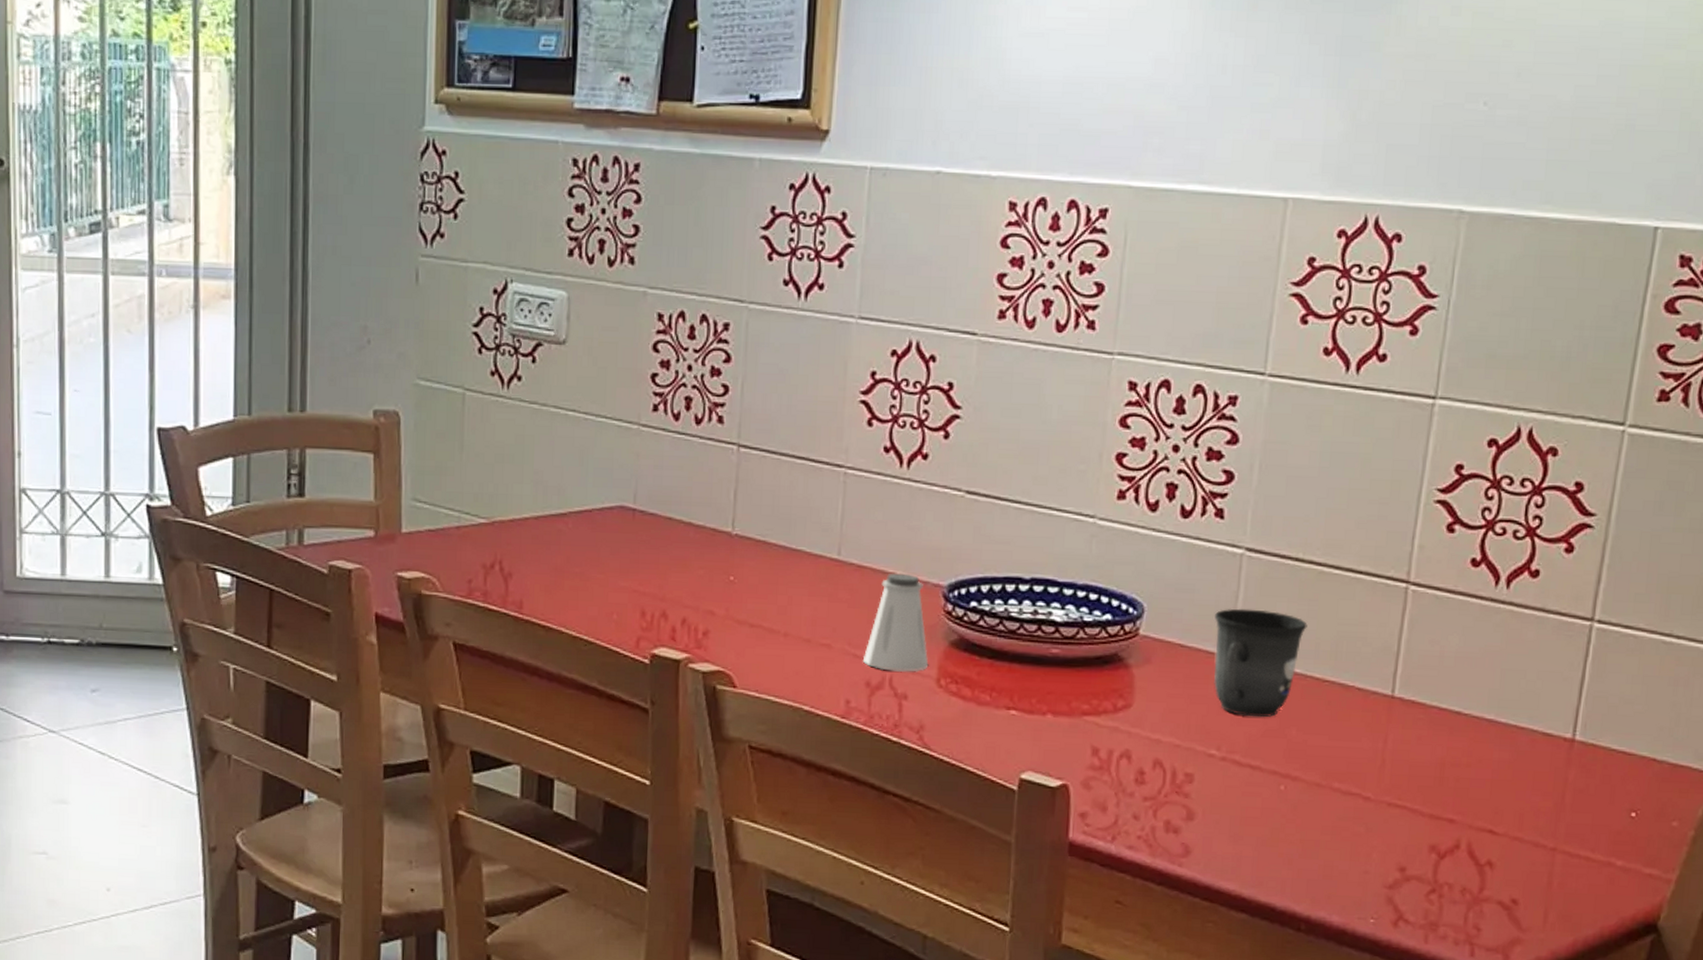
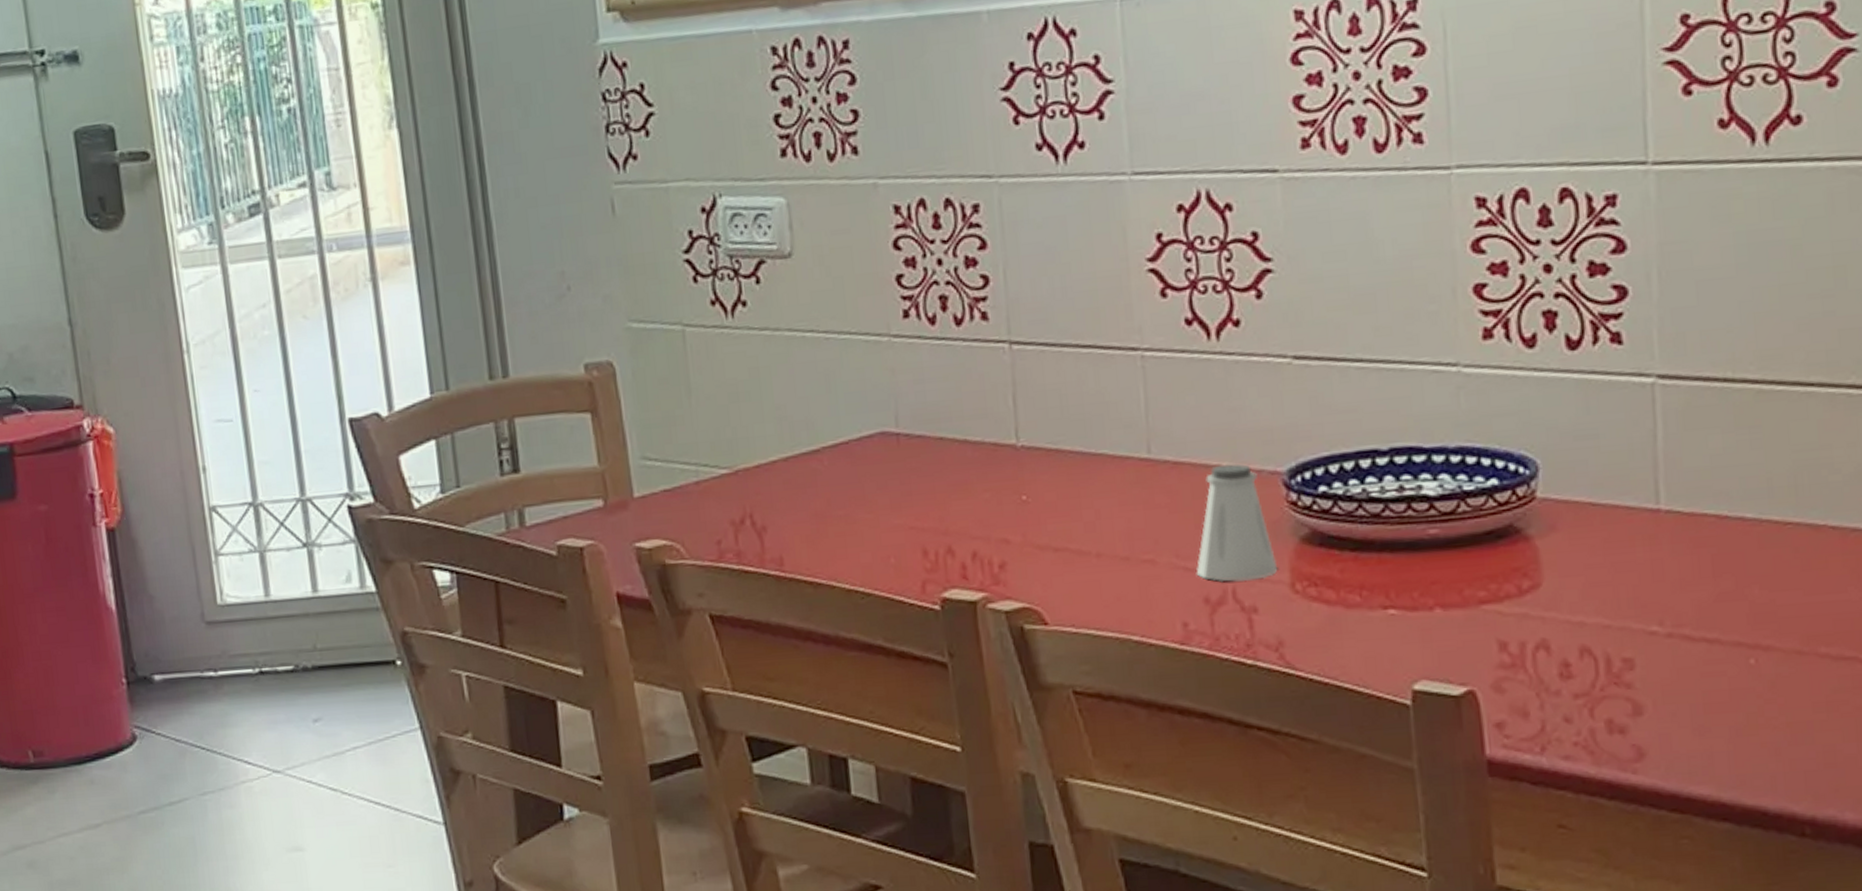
mug: present [1214,608,1308,718] -> none [1629,446,1753,580]

